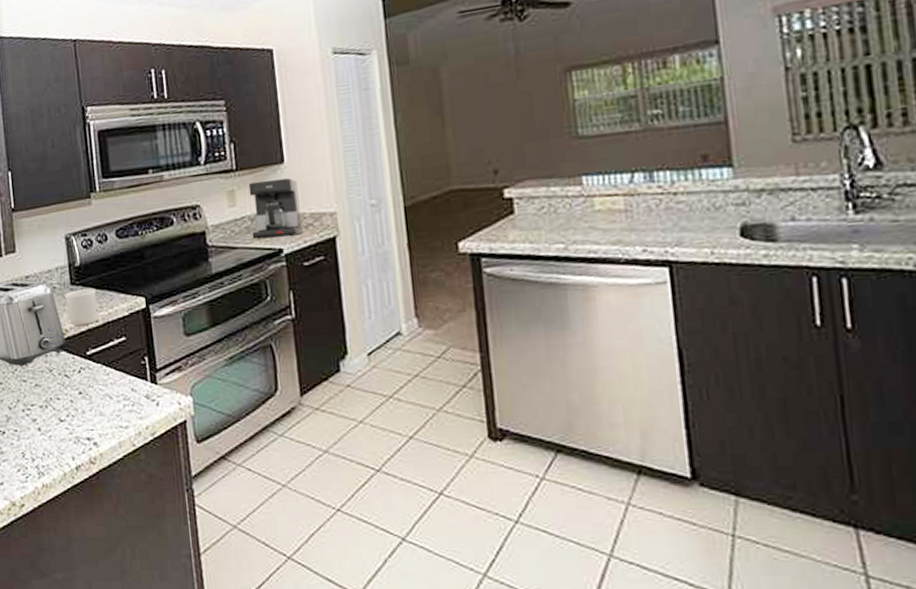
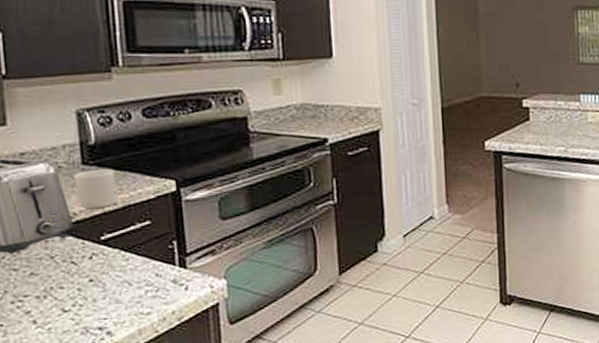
coffee maker: present [248,178,303,240] -> none [295,73,349,128]

